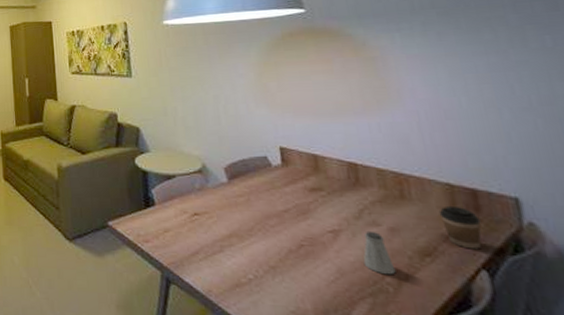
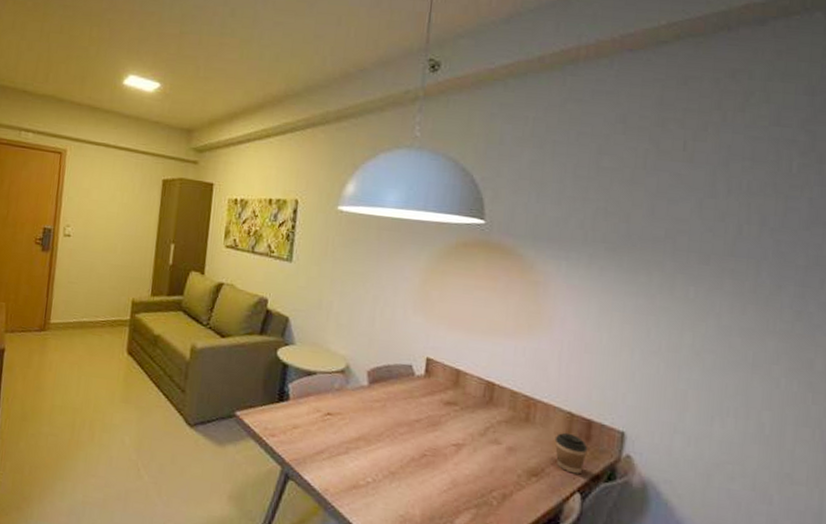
saltshaker: present [363,230,396,275] -> none [477,447,504,490]

